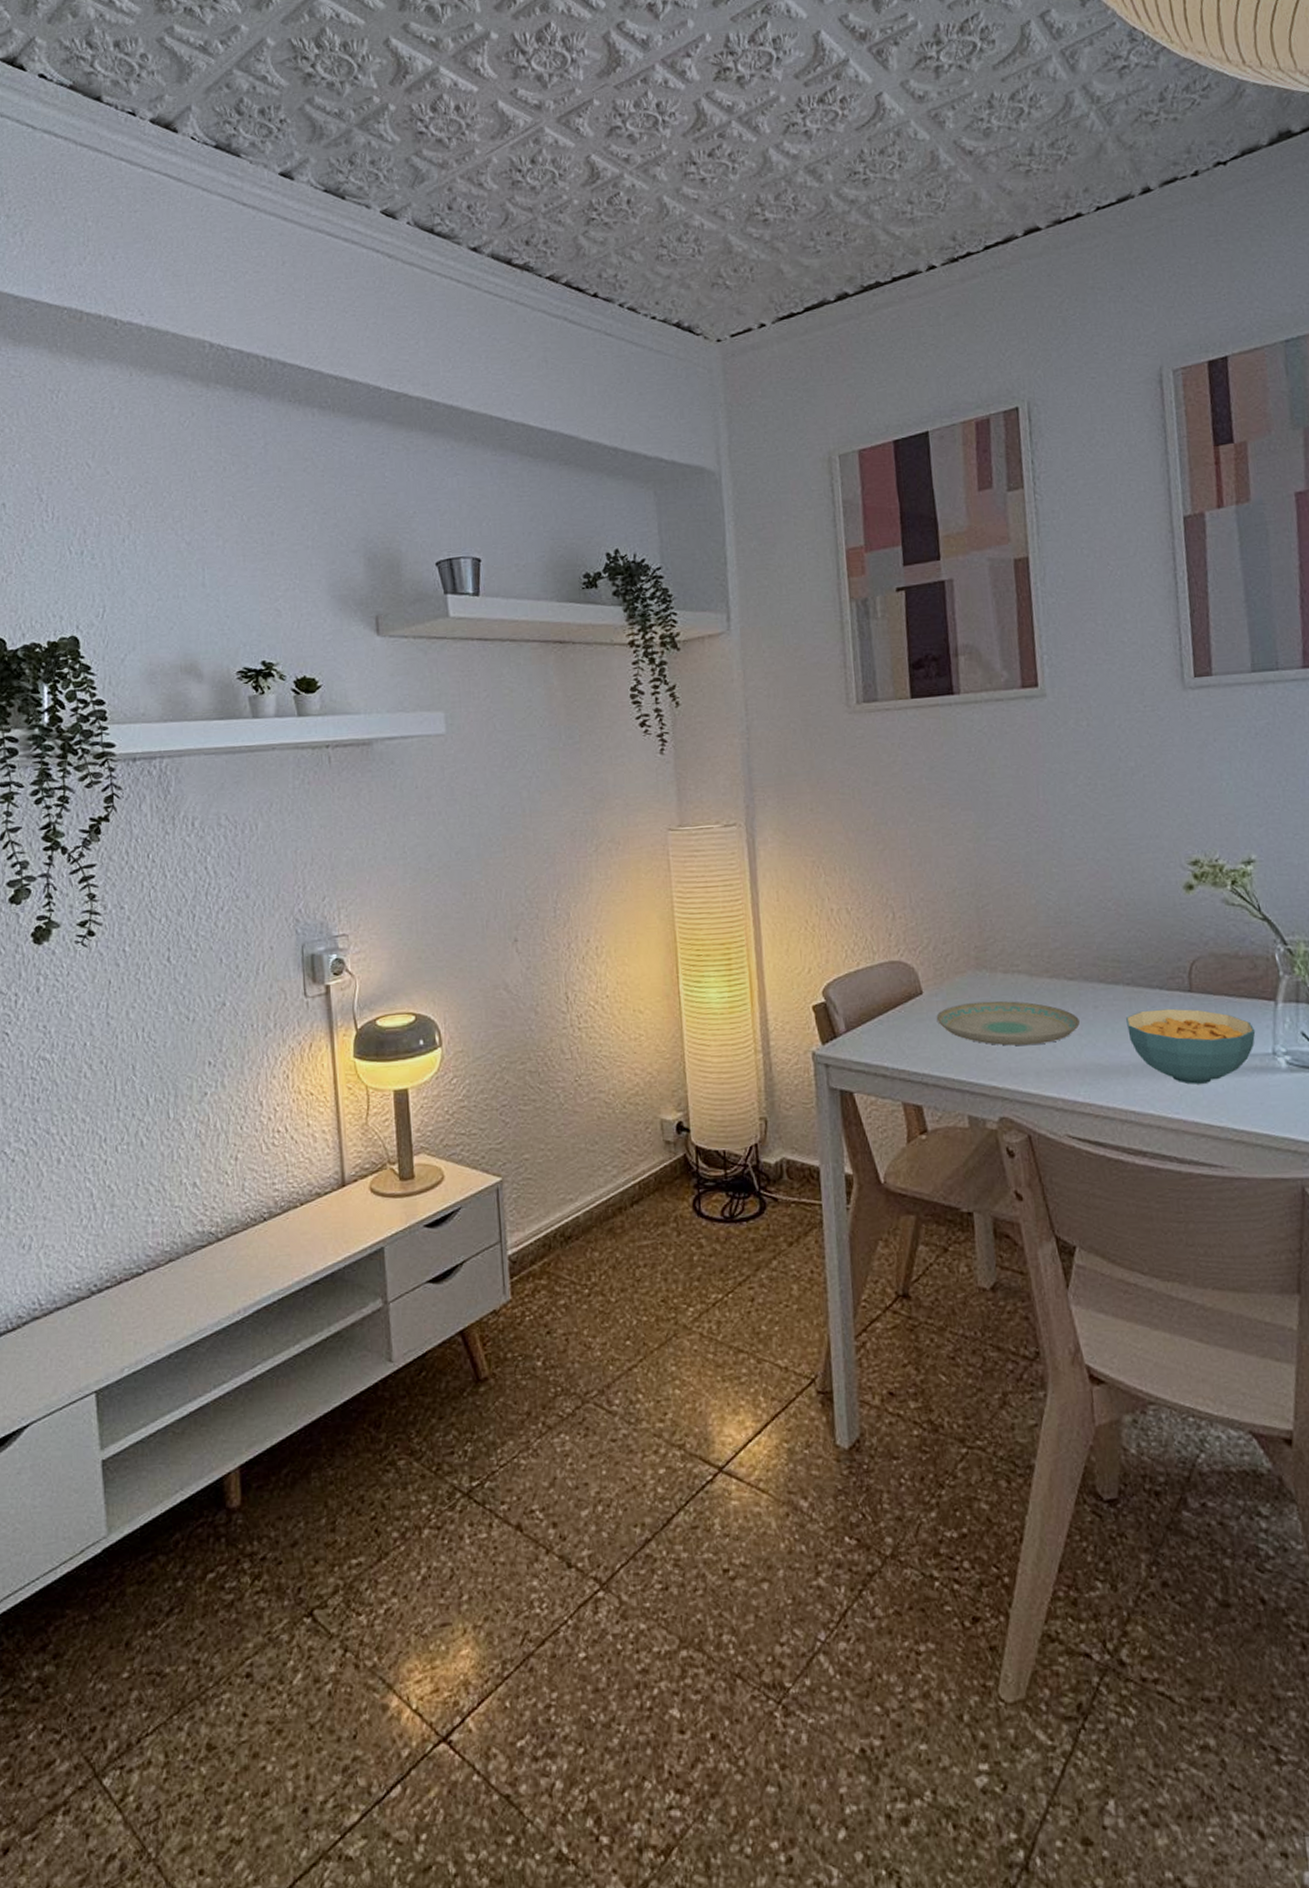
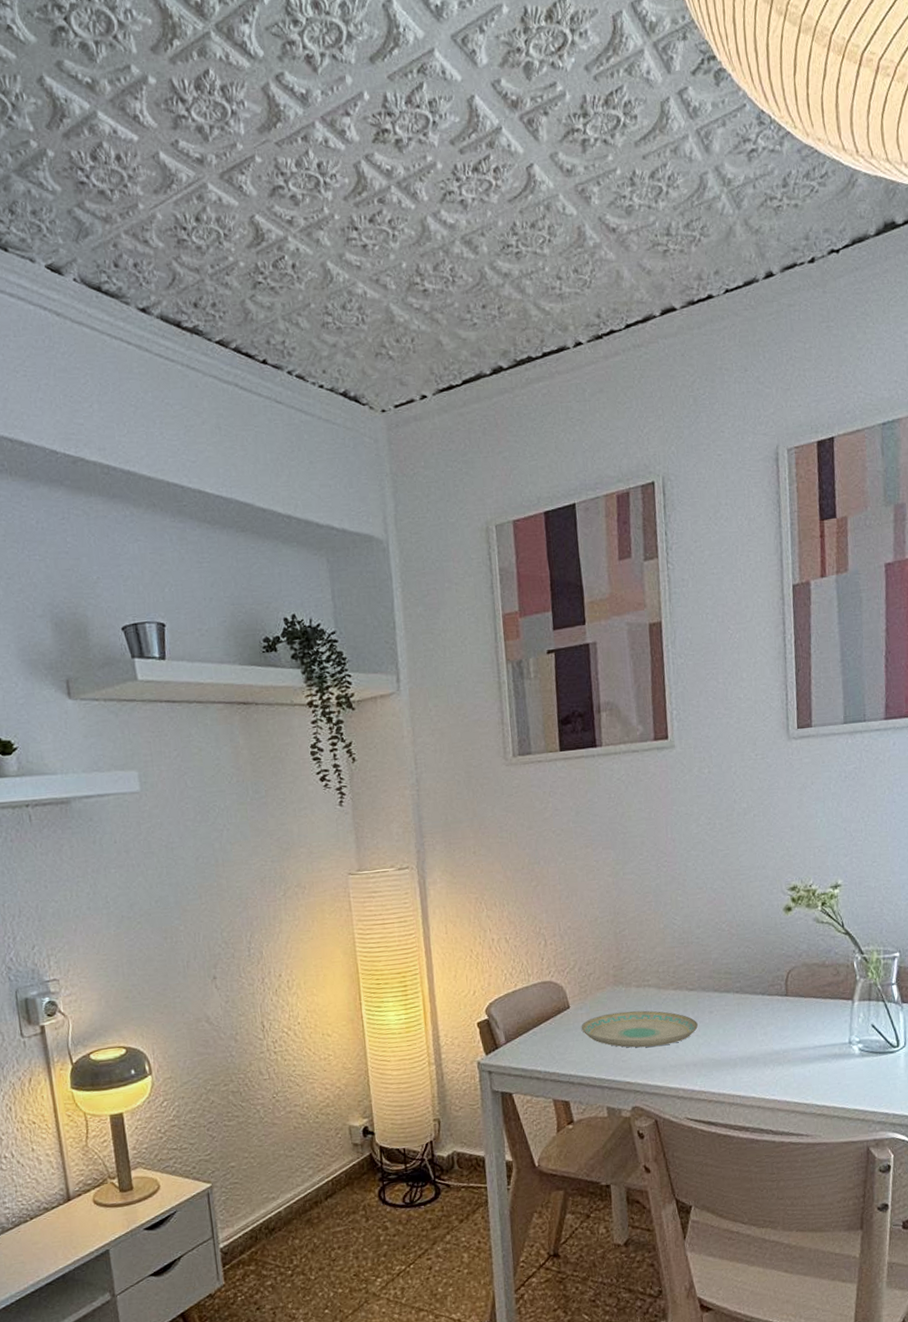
cereal bowl: present [1125,1008,1256,1085] -> none [734,1010,836,1071]

